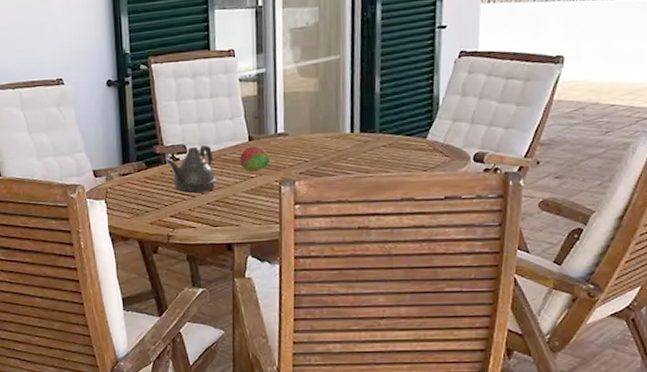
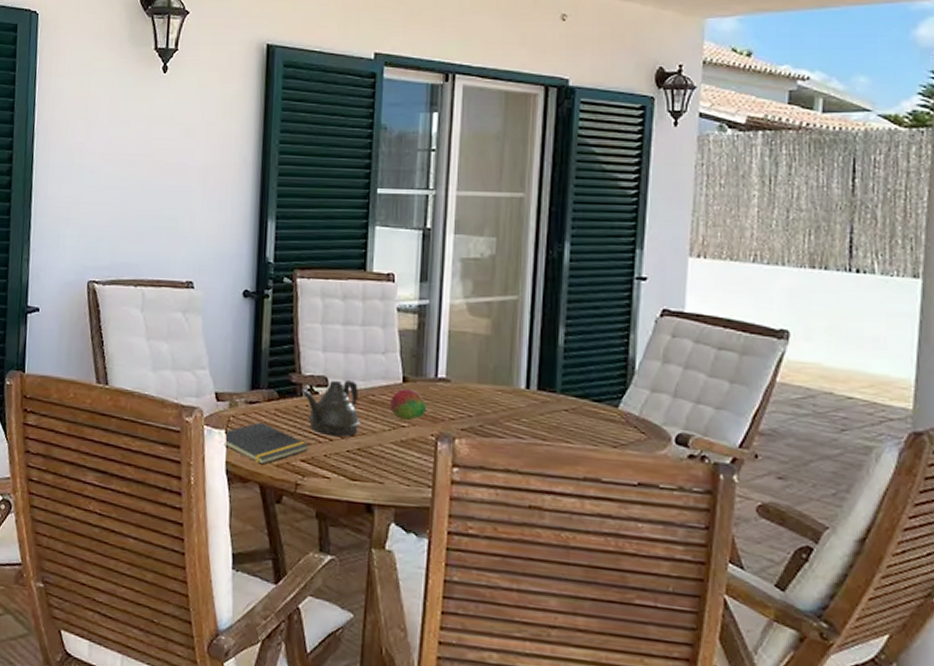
notepad: none [105,189,176,224] -> present [223,421,309,465]

